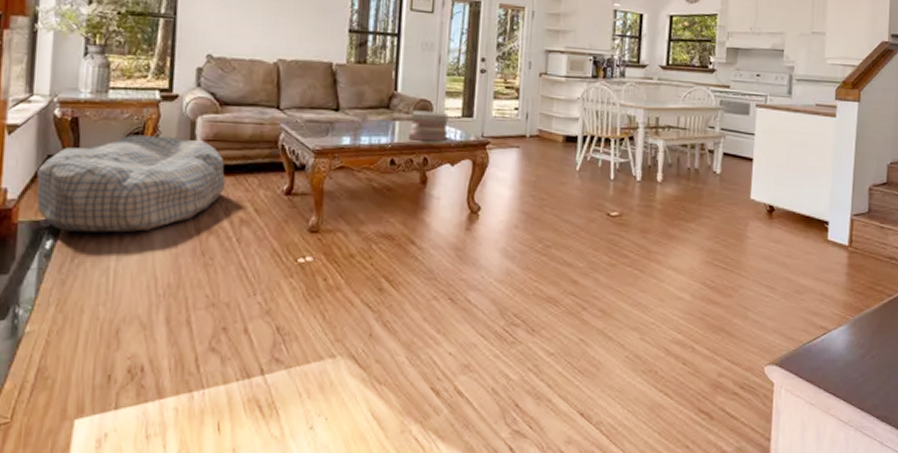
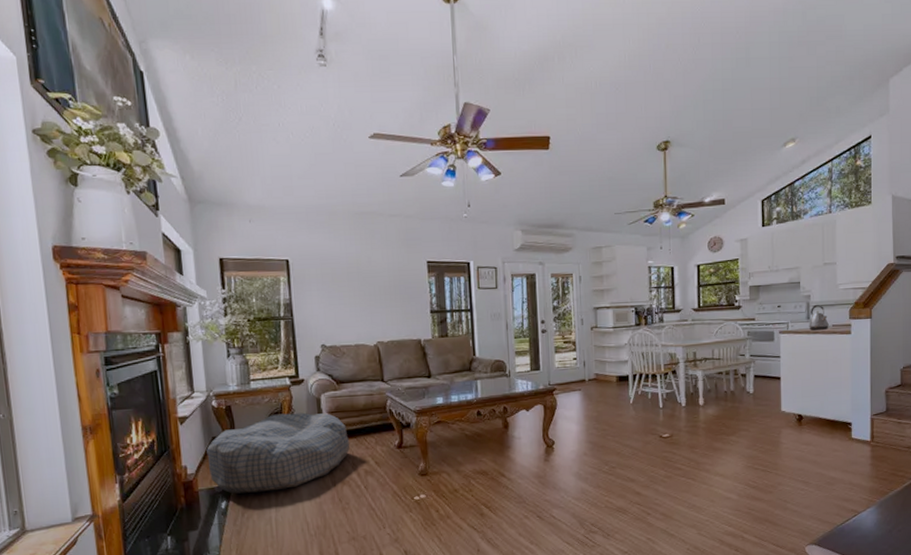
books: present [408,110,449,142] -> none [489,368,521,394]
kettle: none [789,78,812,110] -> present [809,304,829,332]

